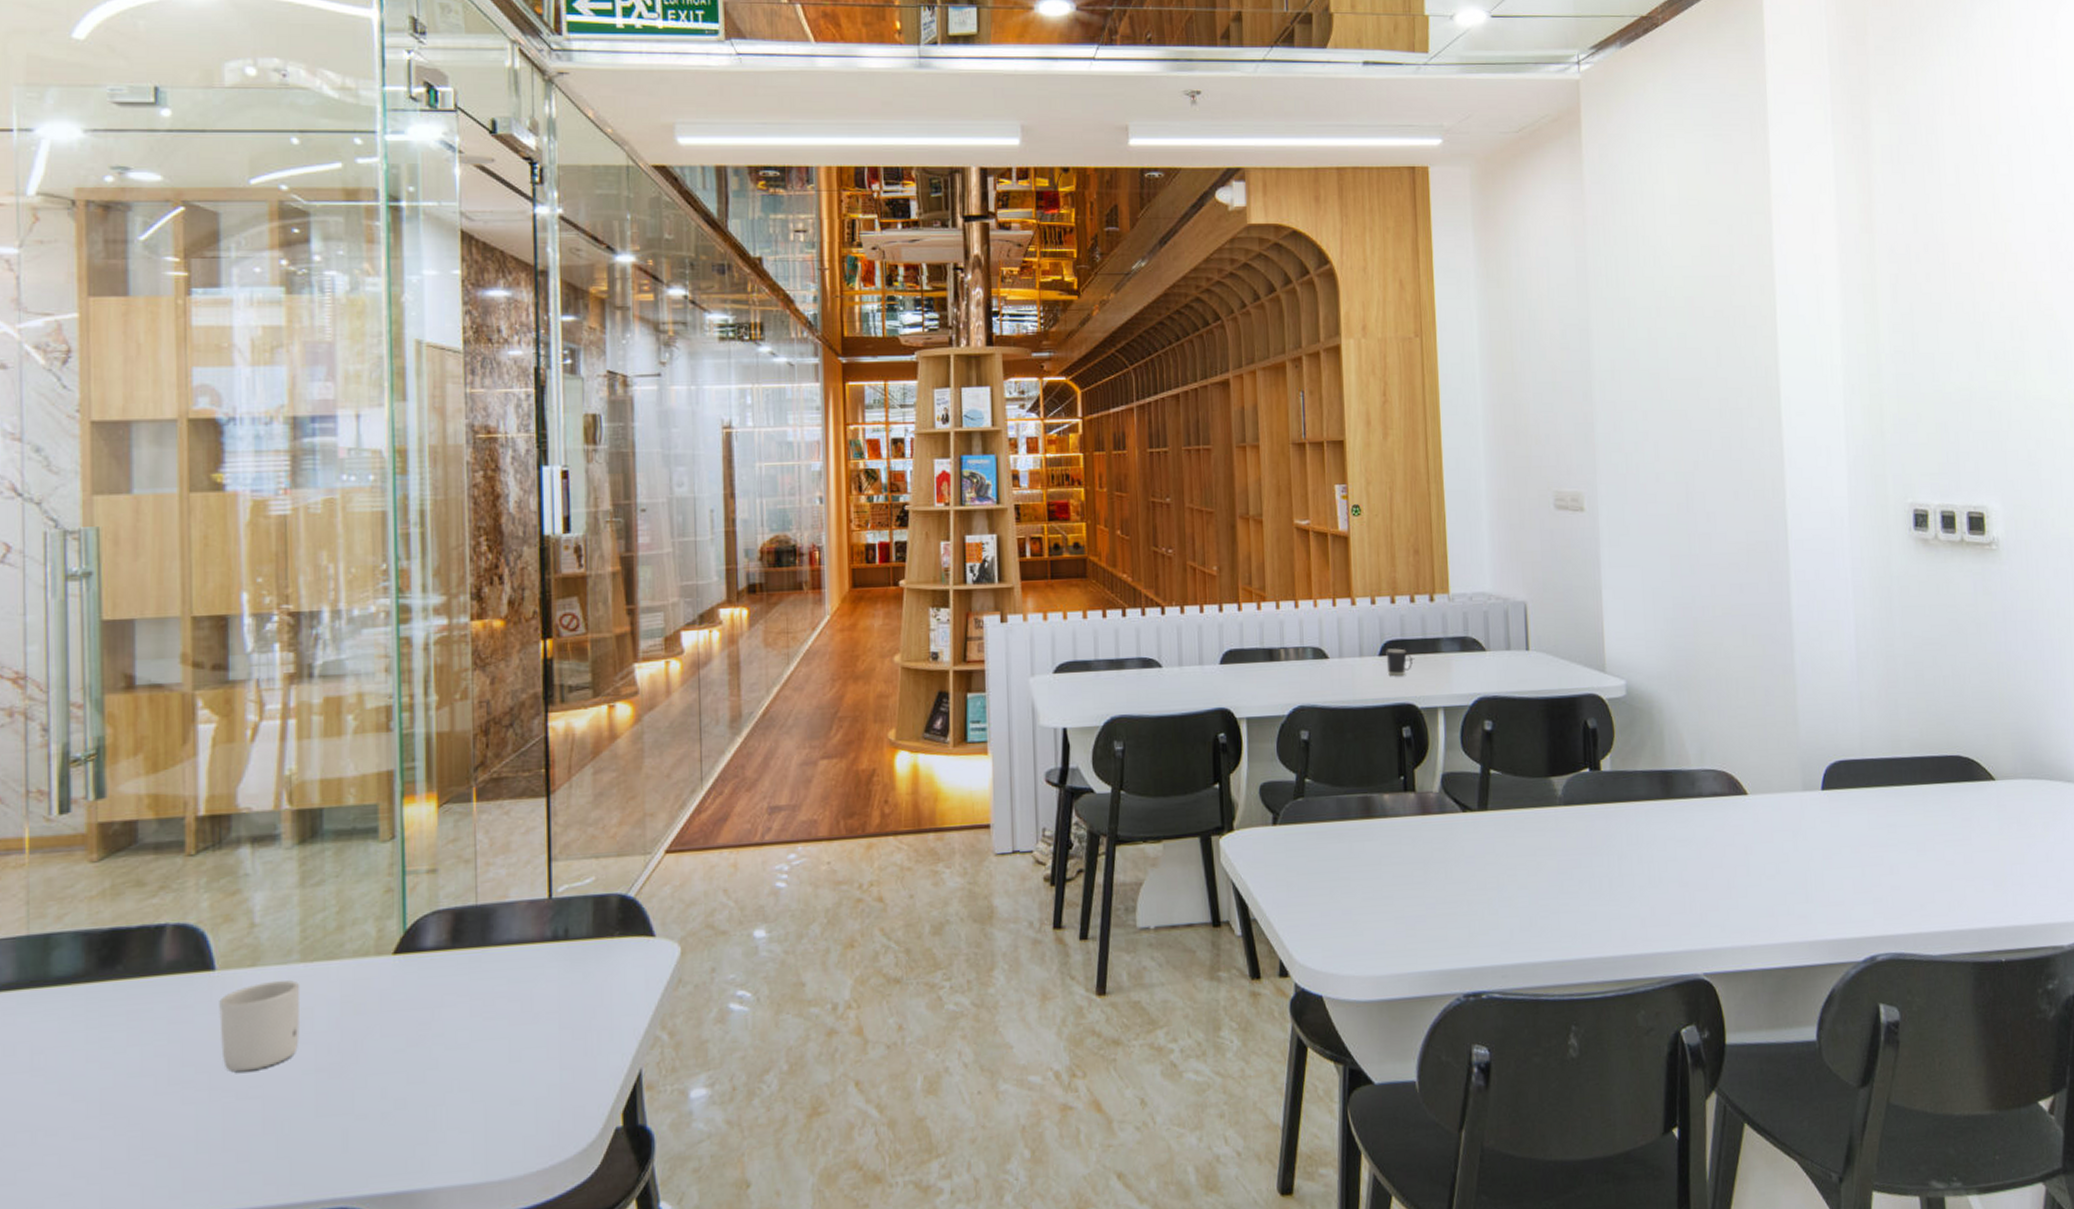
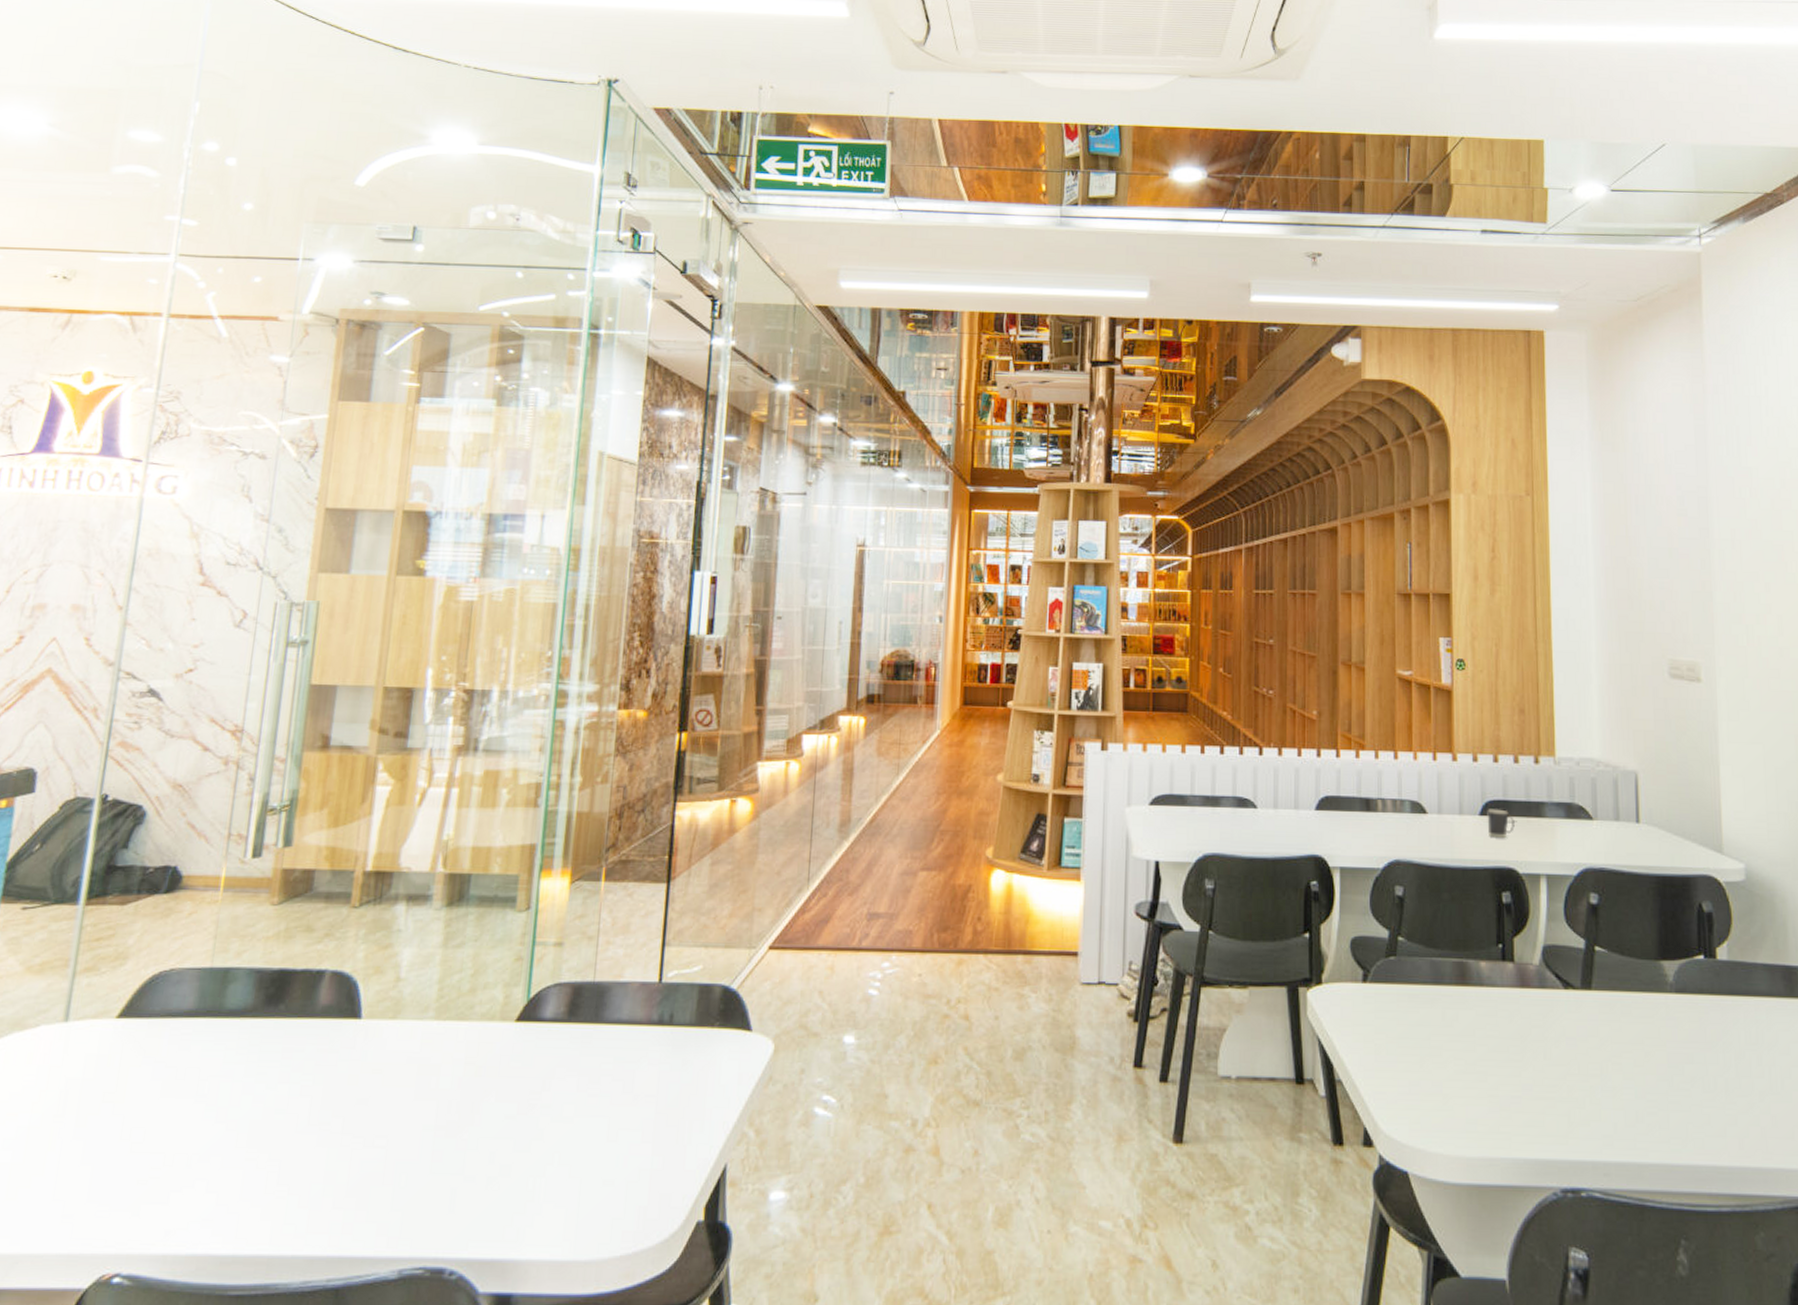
mug: present [219,980,301,1072] -> none [356,1036,432,1121]

